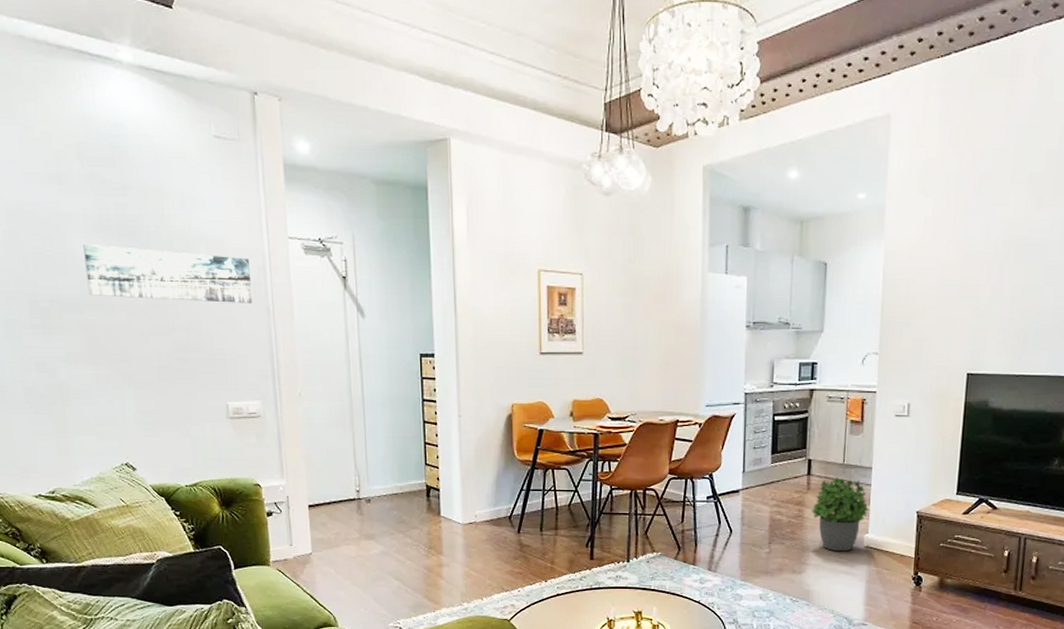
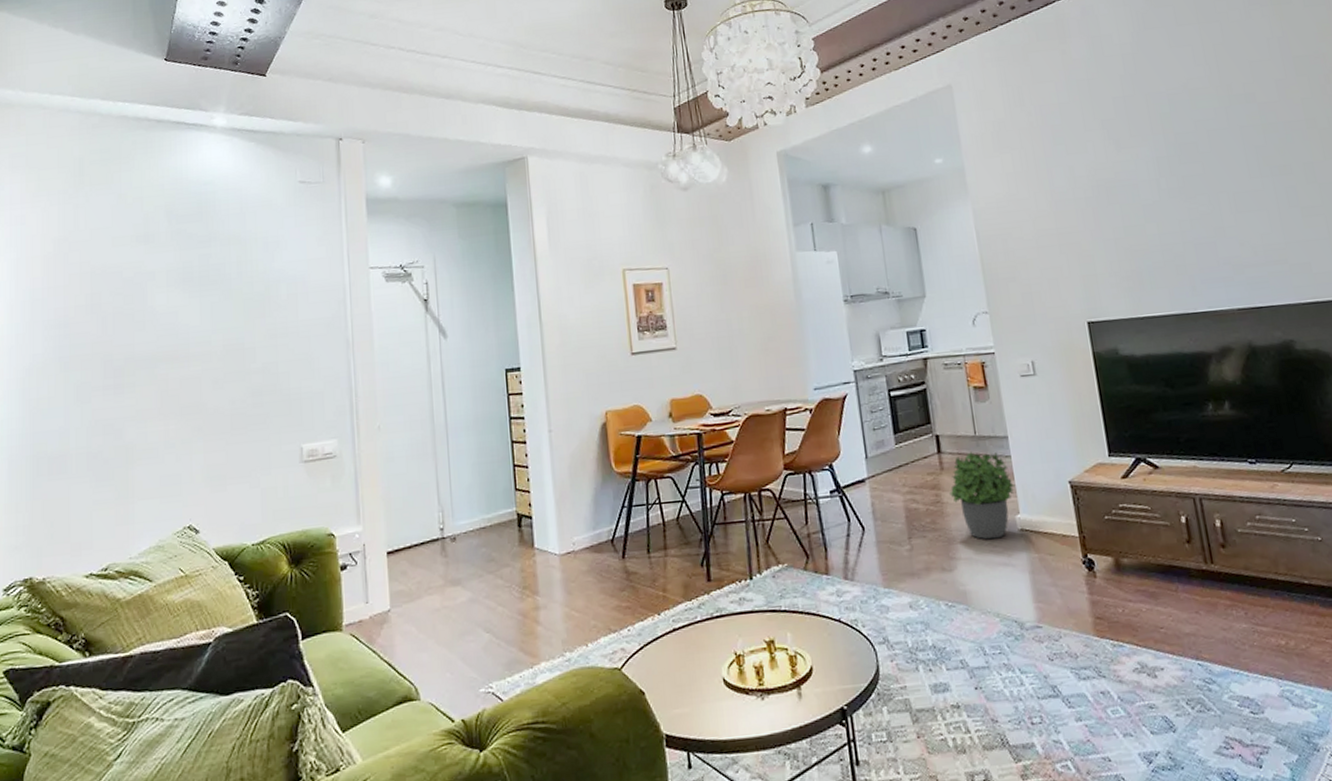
wall art: present [83,244,253,303] -> none [164,292,332,349]

